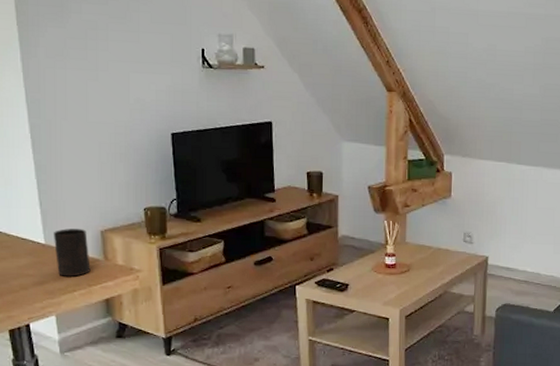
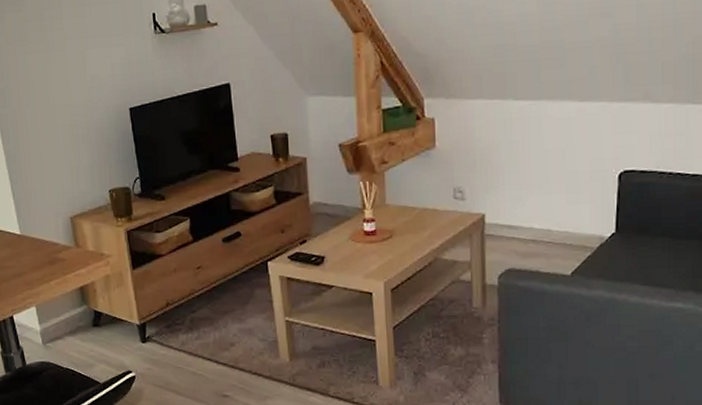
cup: present [53,229,91,277] -> none [26,217,64,266]

